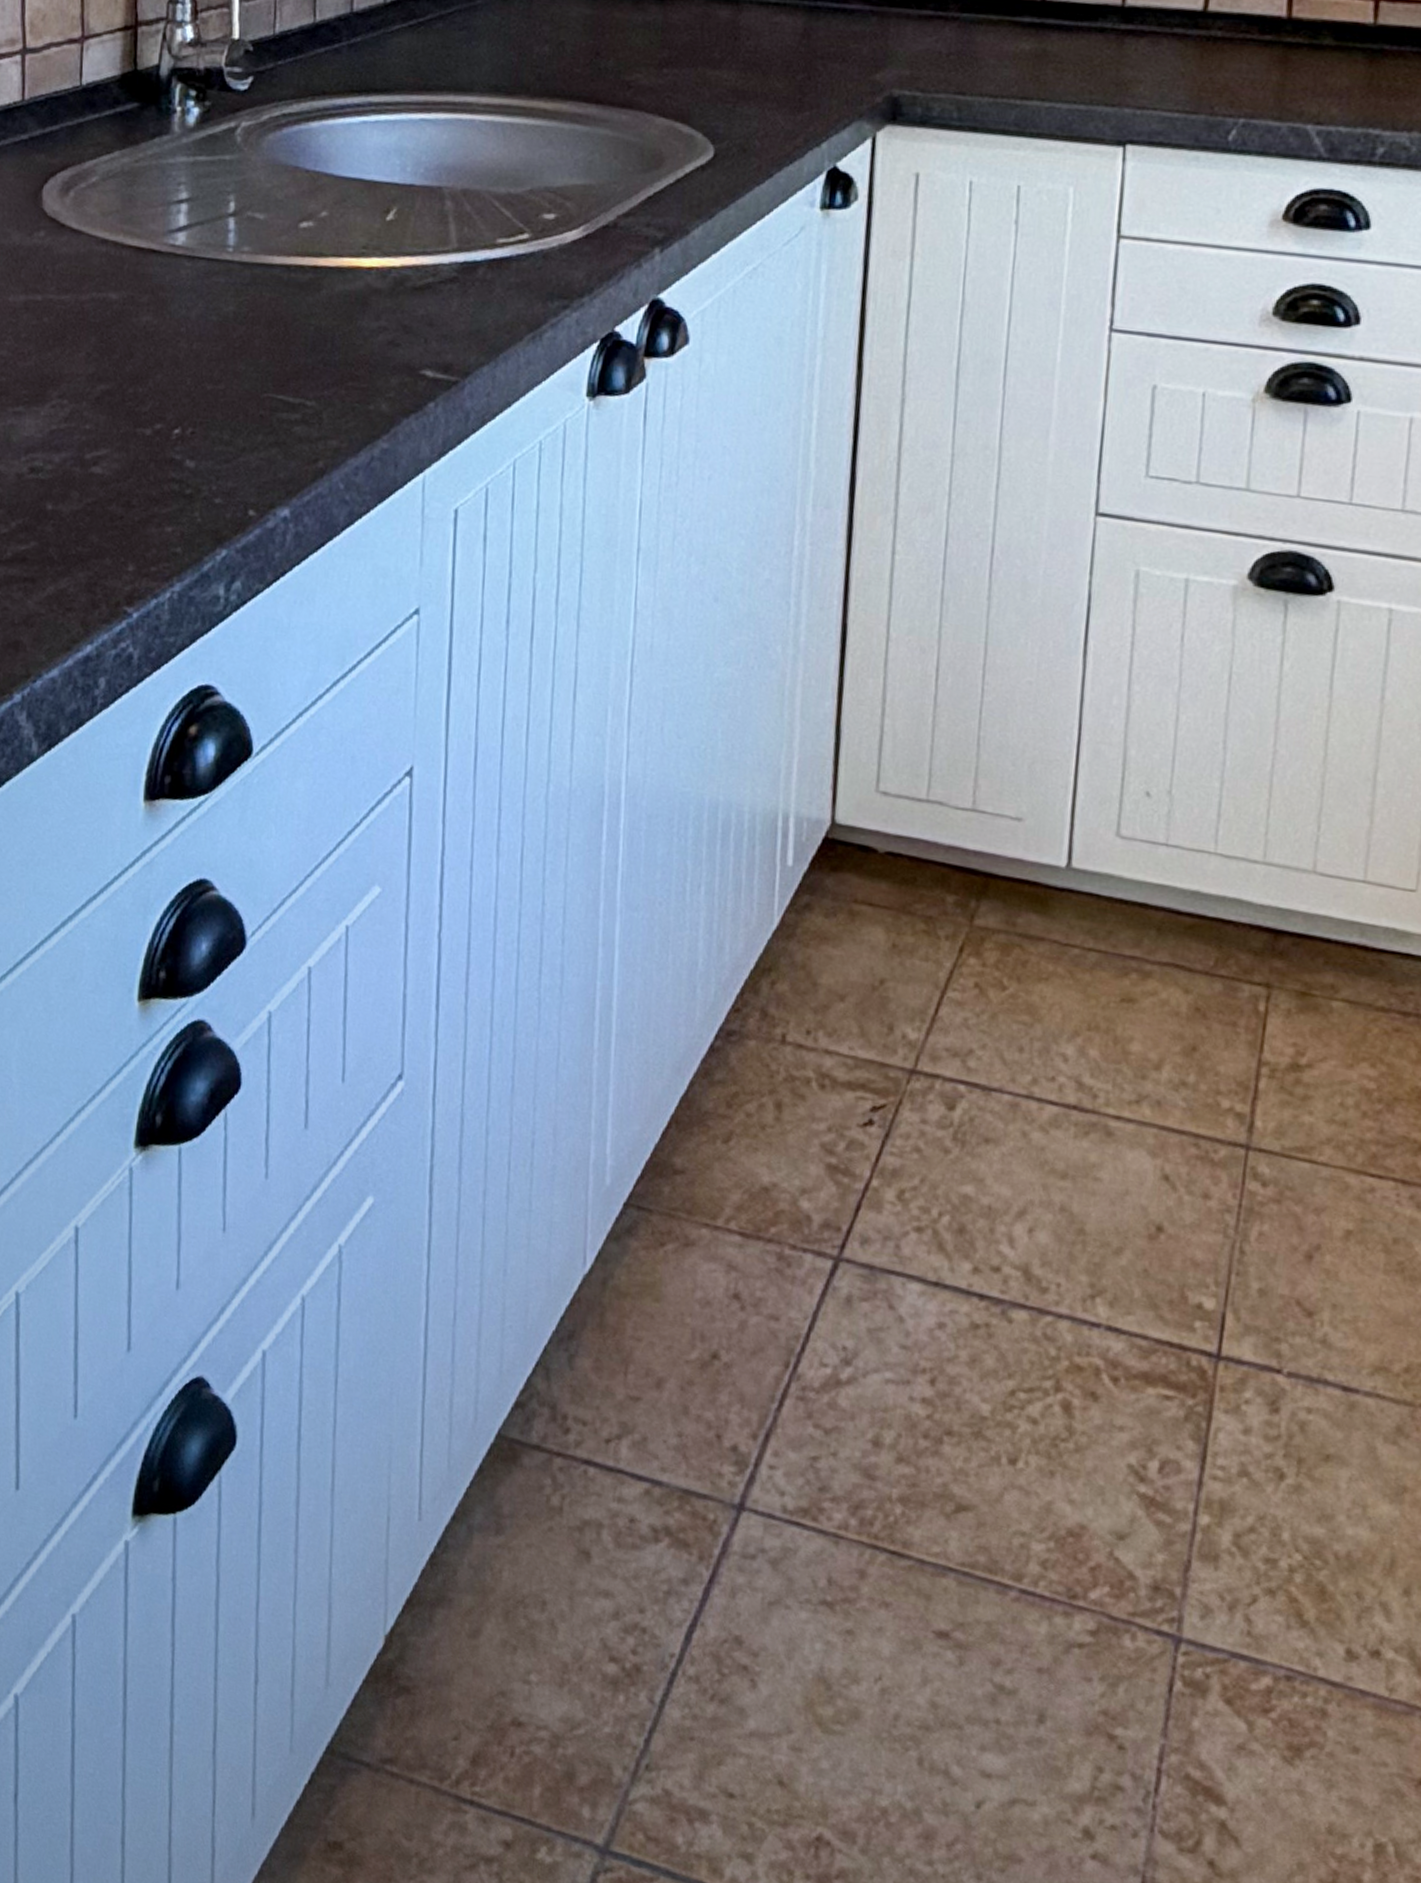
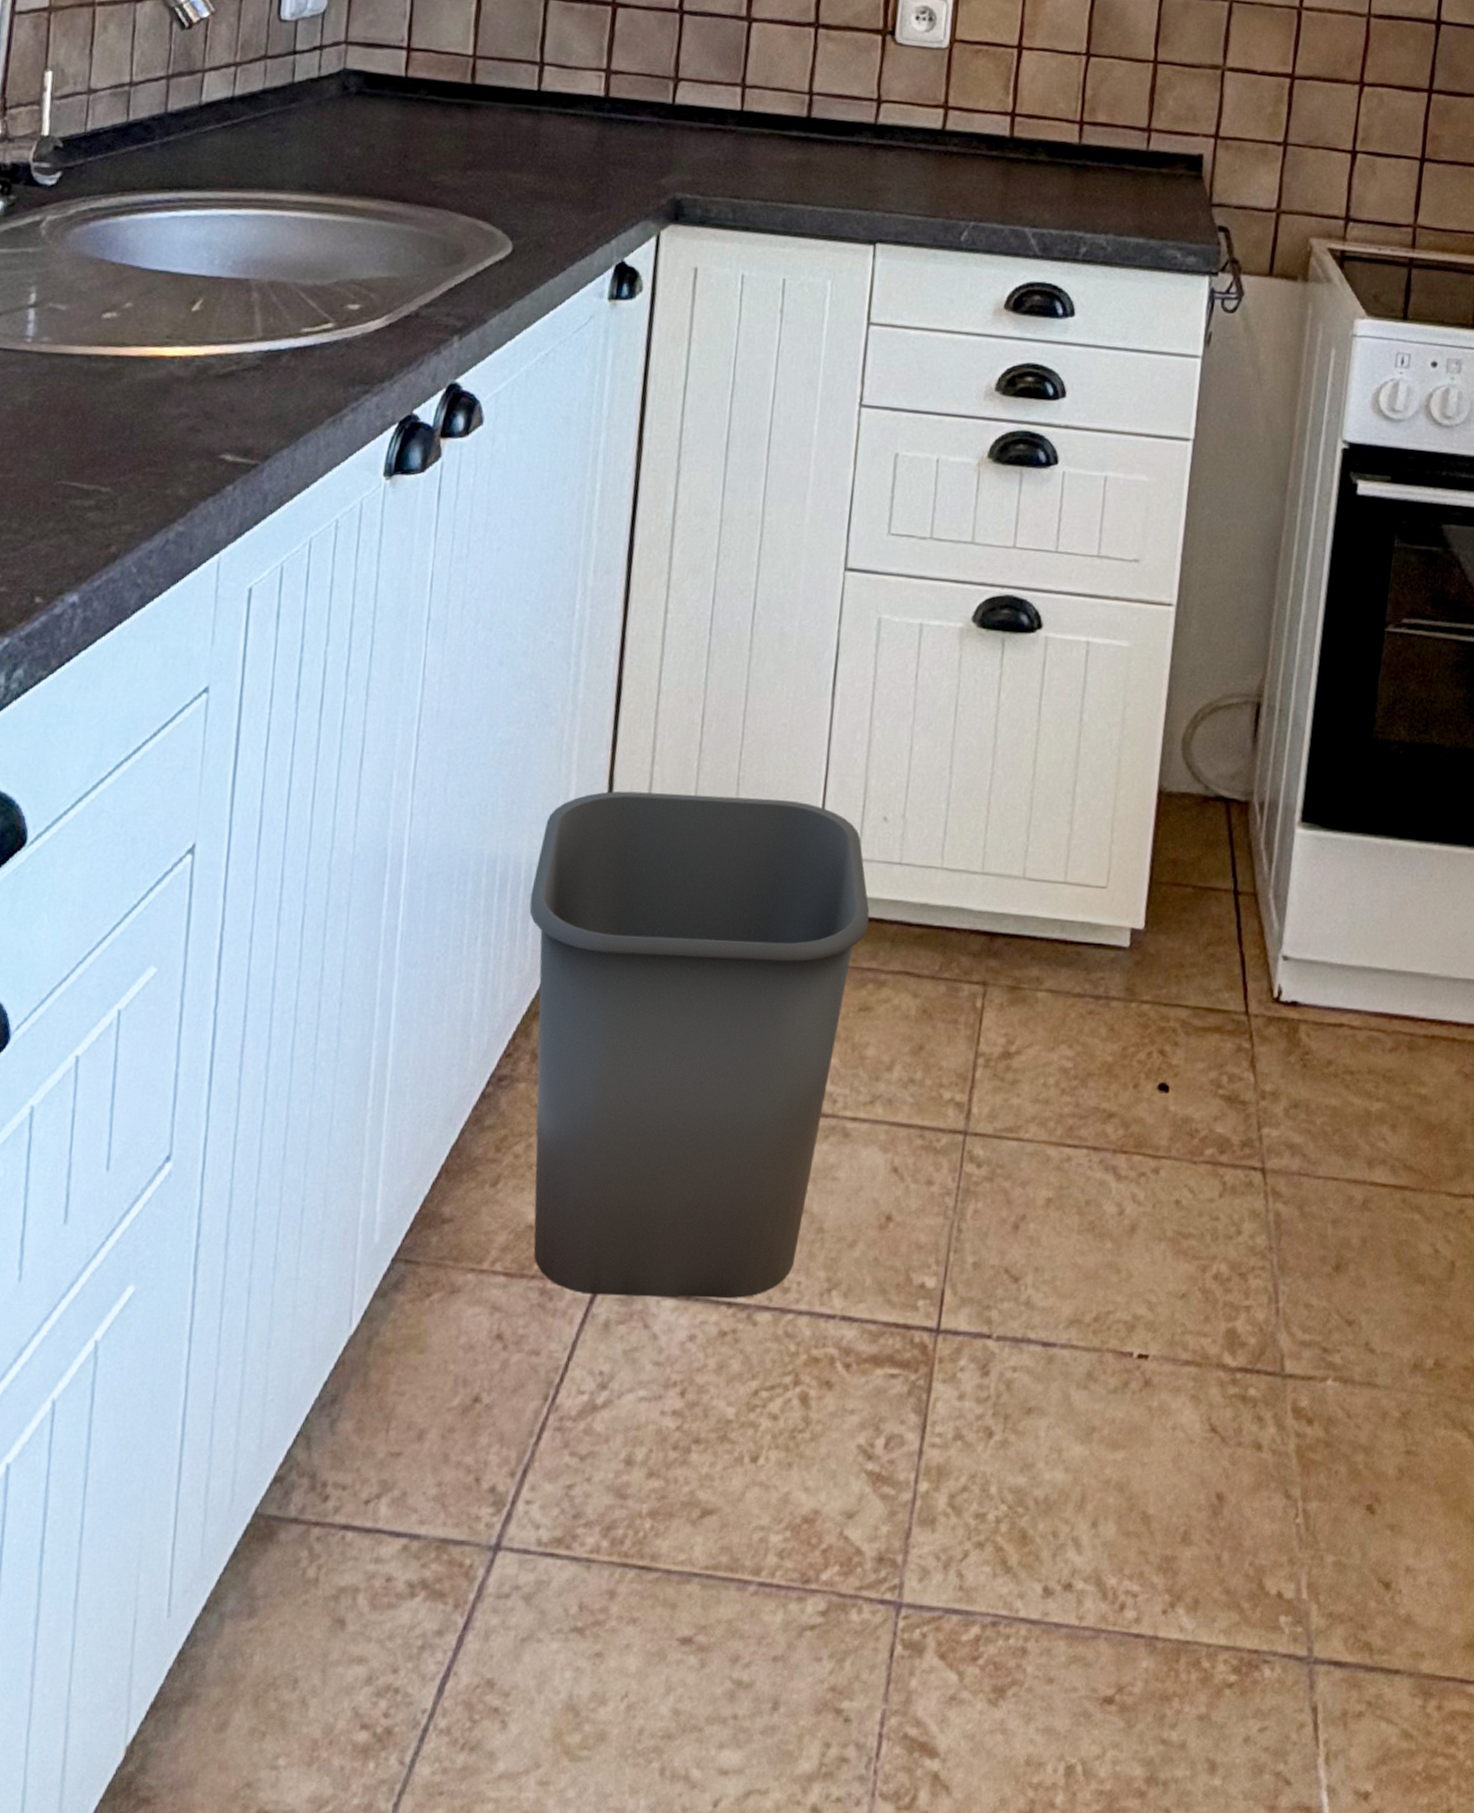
waste bin: none [754,742,1132,1292] -> present [529,791,870,1299]

